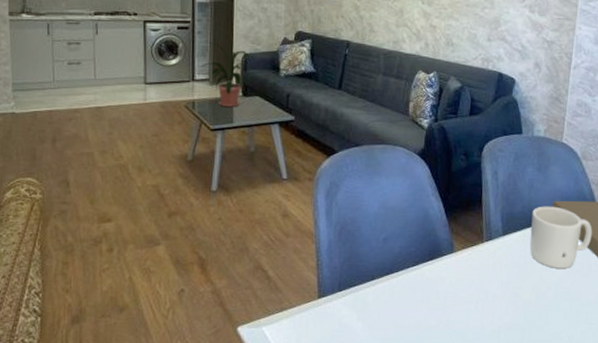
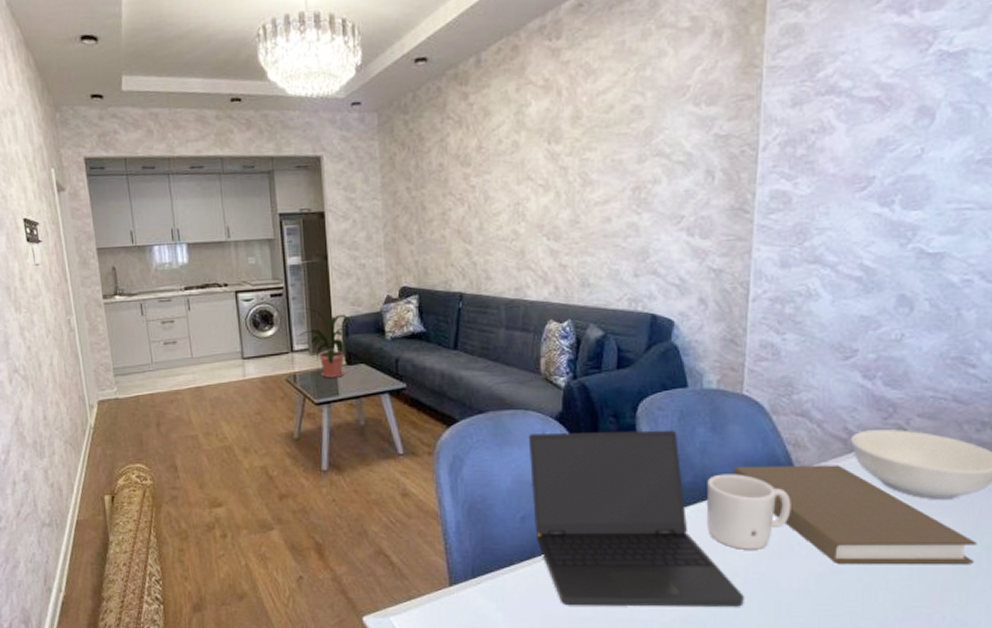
laptop: none [394,166,555,316] -> present [529,430,745,607]

